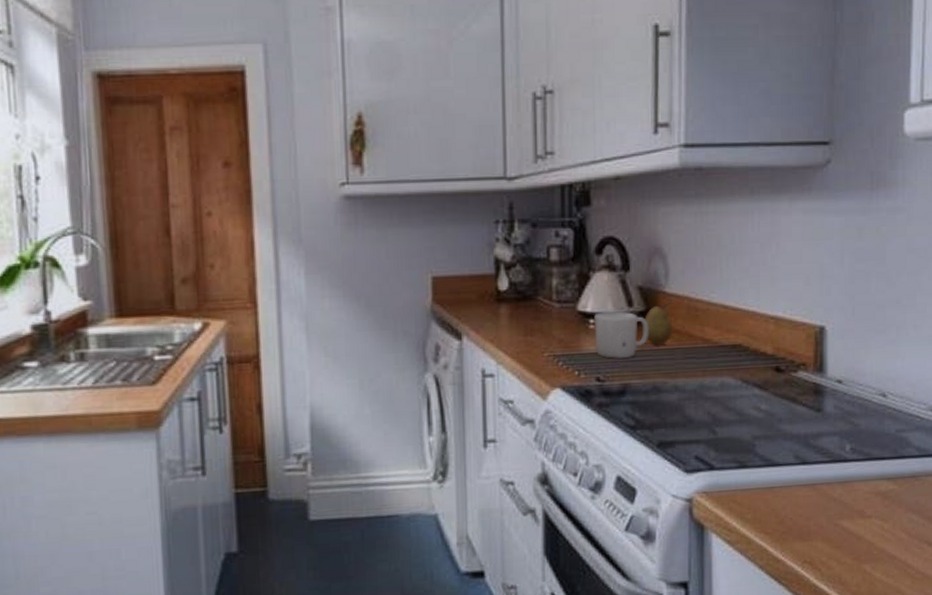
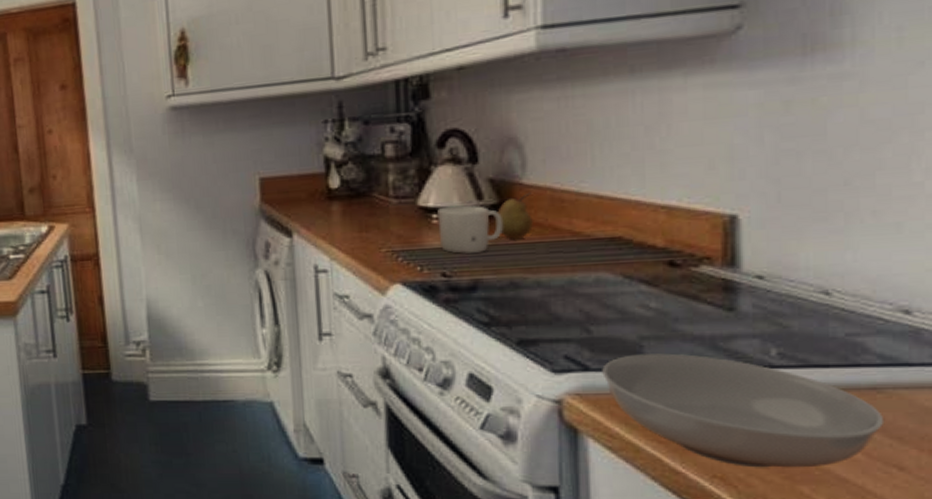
bowl: none [724,451,920,552] -> present [602,353,885,468]

